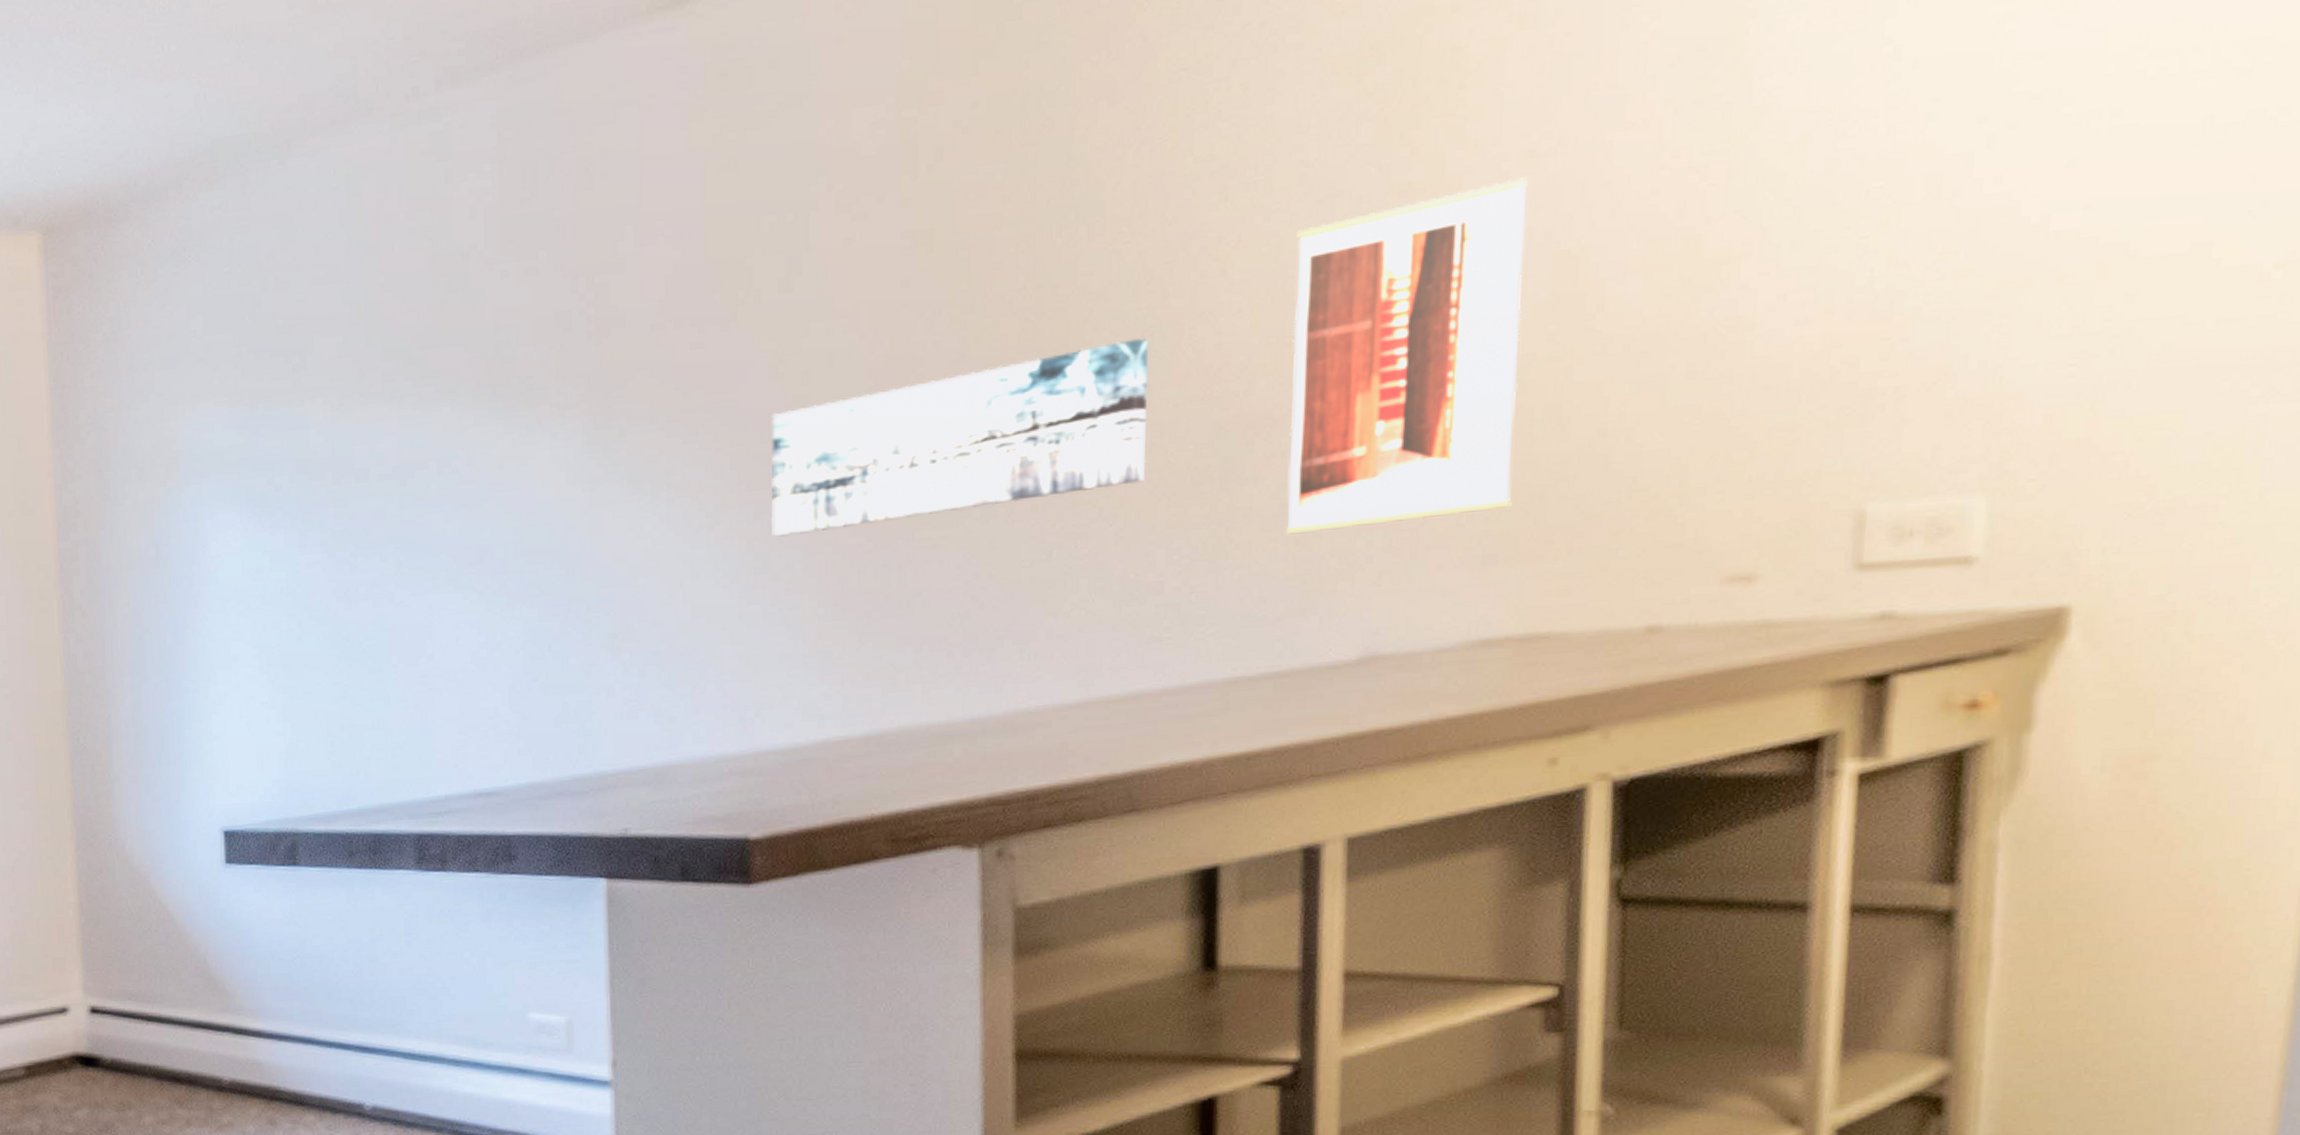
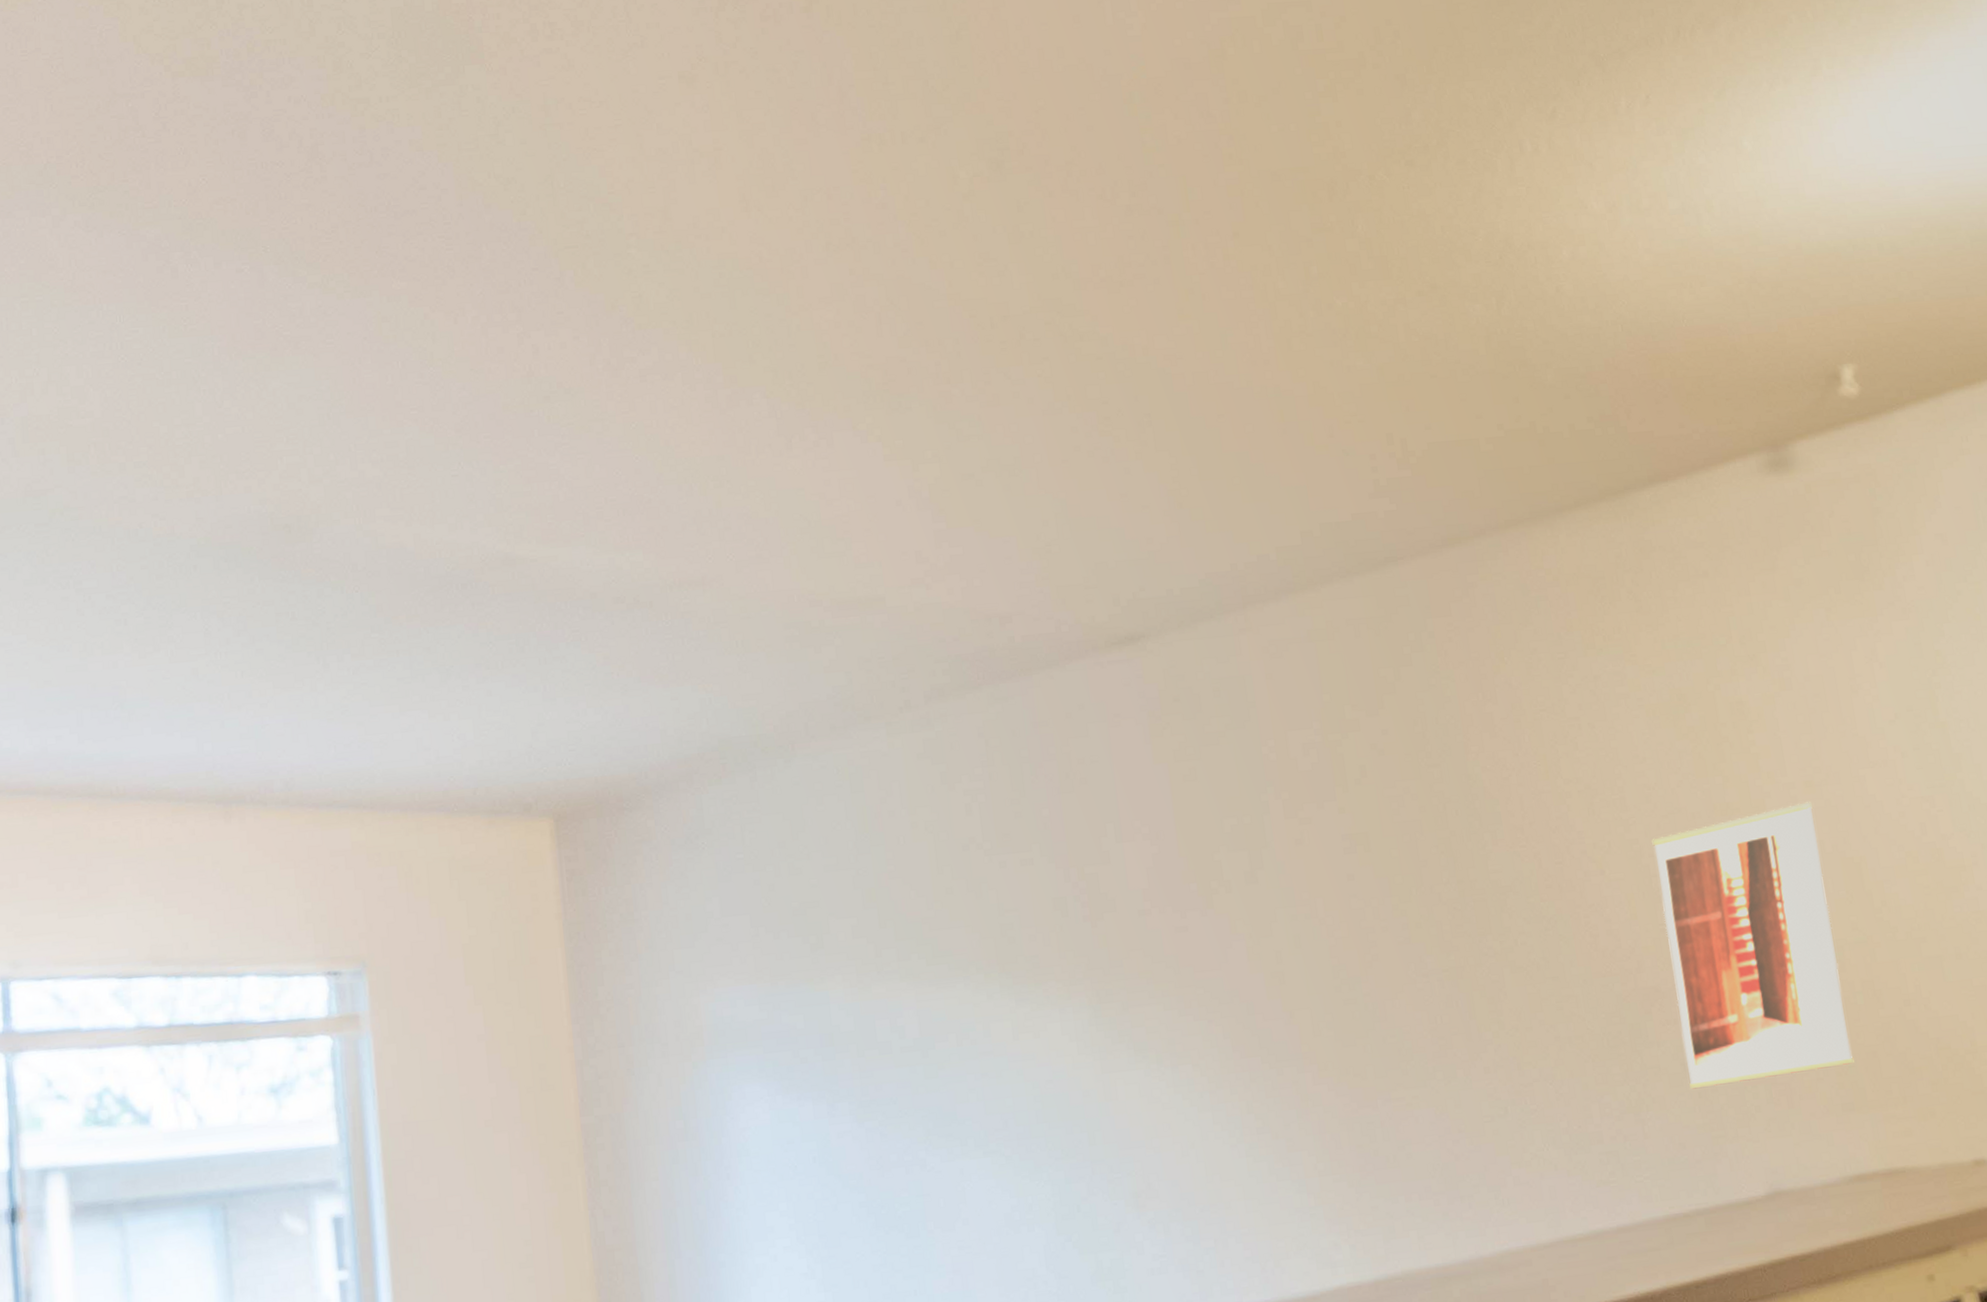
wall art: present [772,338,1148,537] -> none [1254,925,1571,1099]

